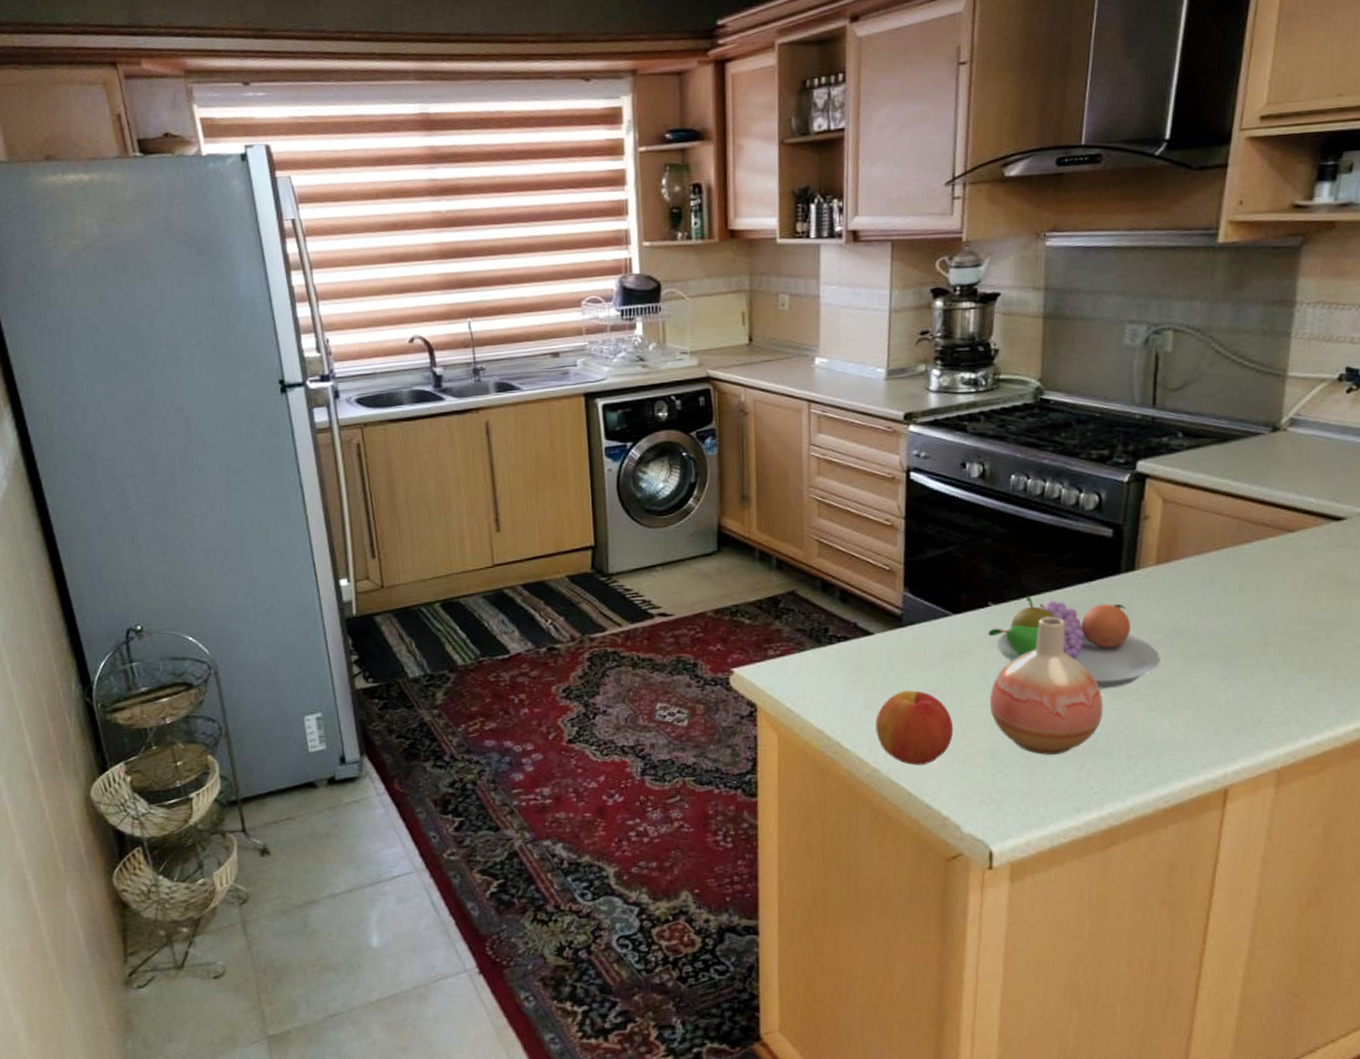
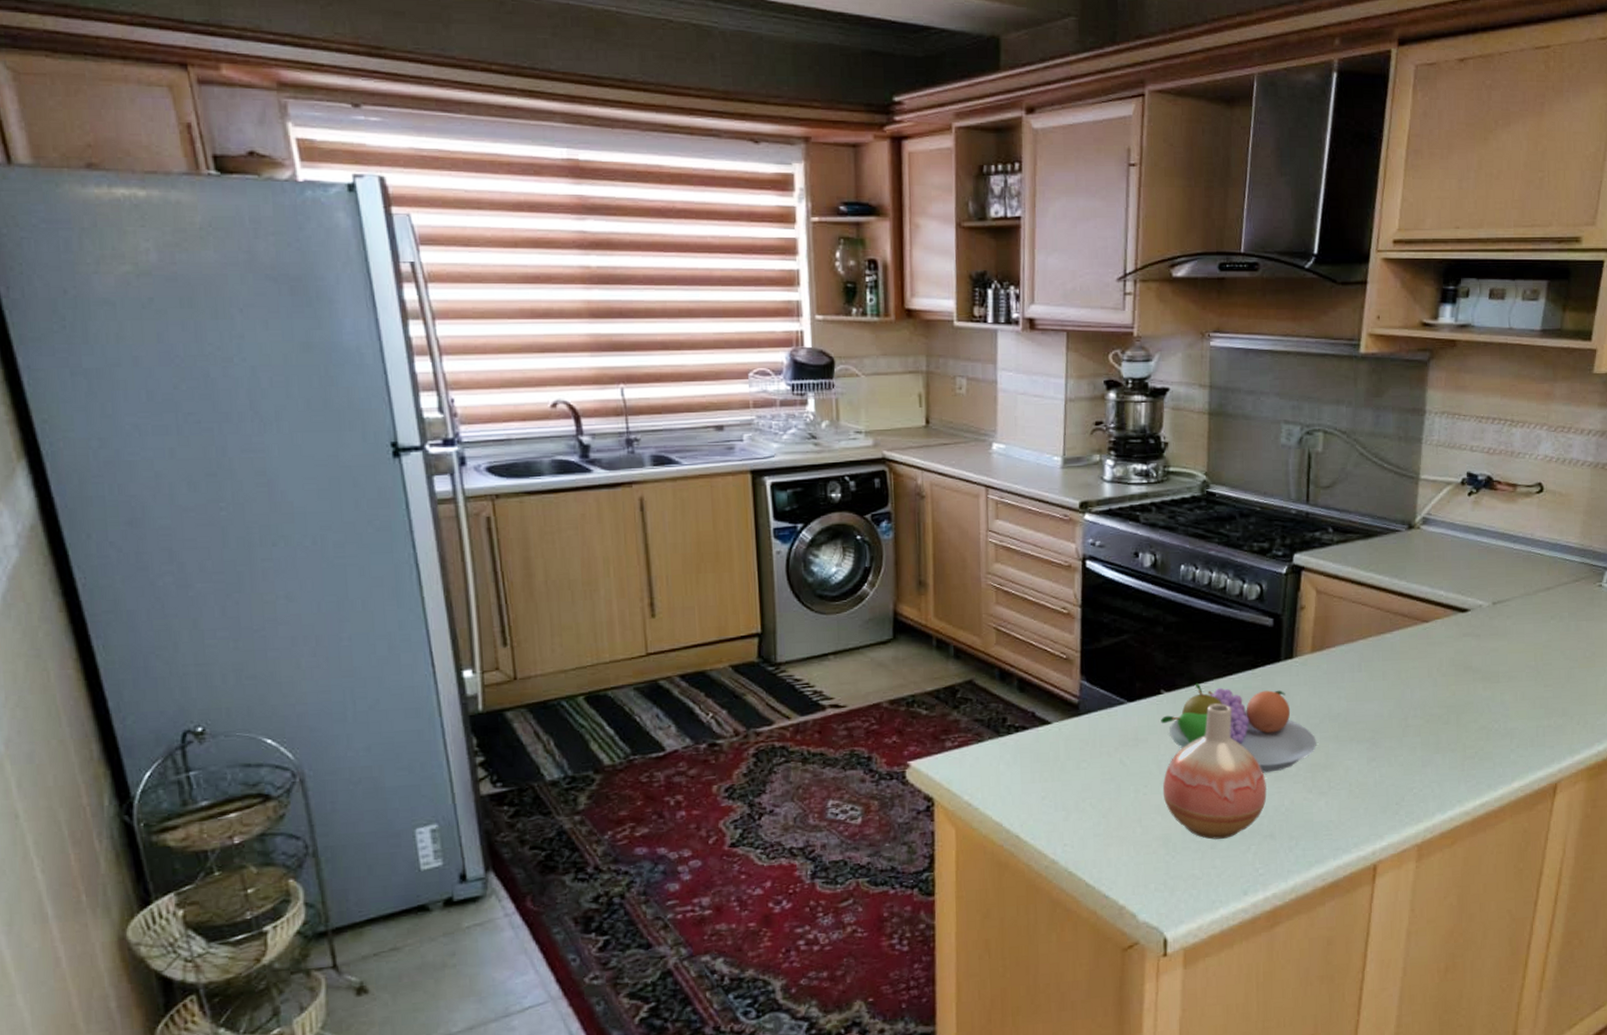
apple: present [875,690,954,766] -> none [1053,779,1129,856]

